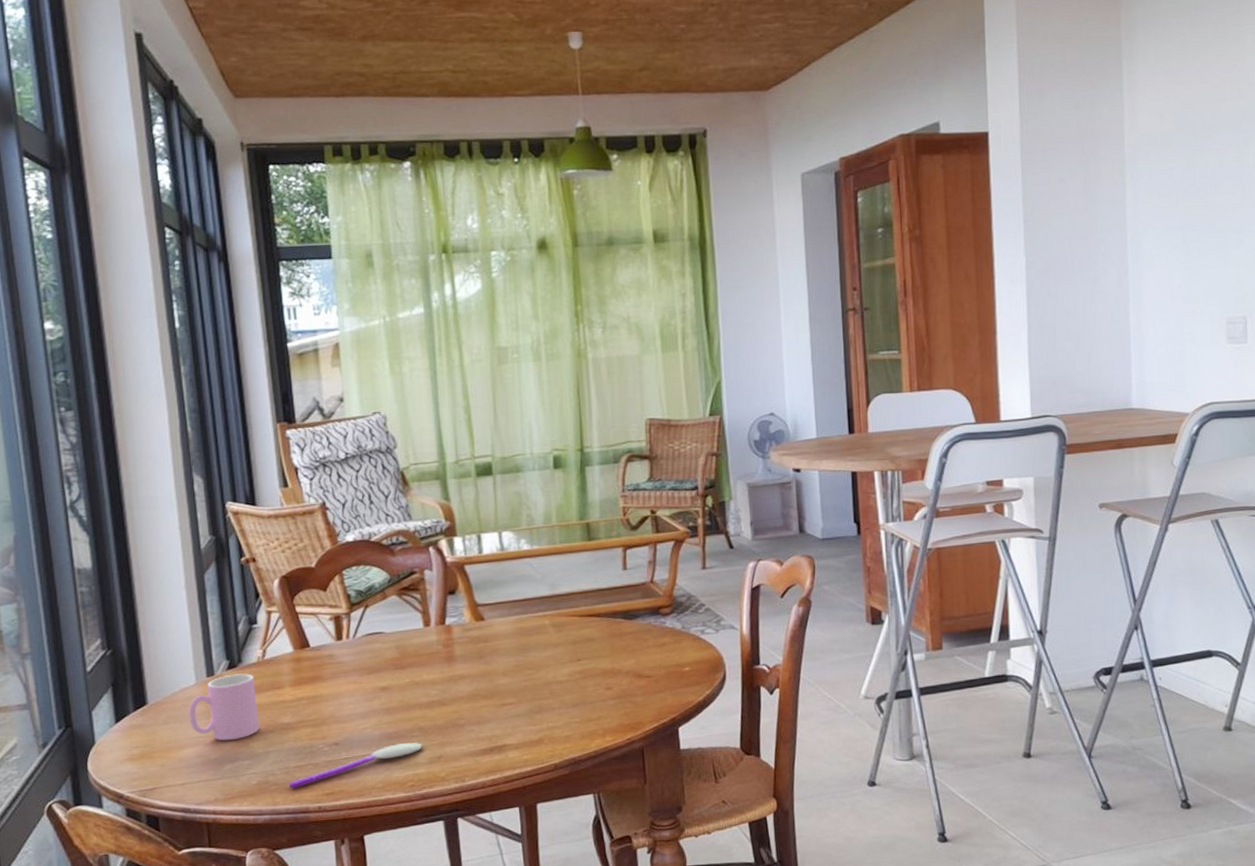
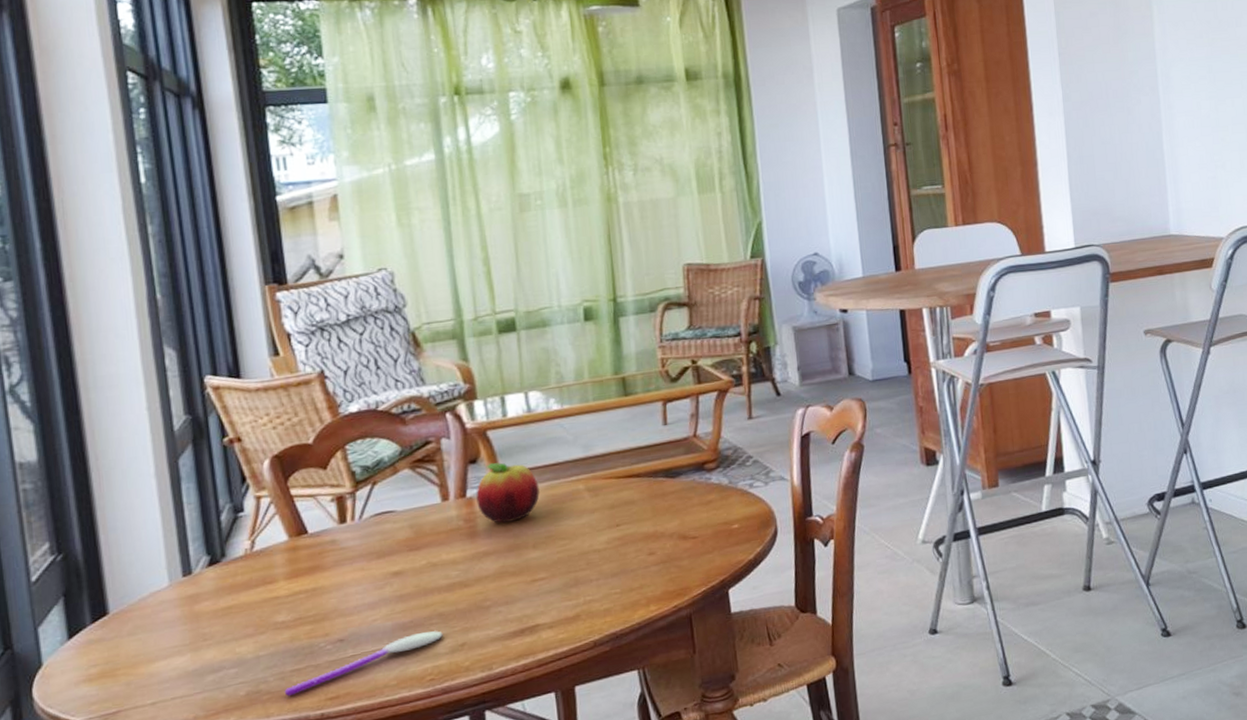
cup: present [188,673,260,741] -> none [159,569,249,649]
fruit: none [454,594,511,650] -> present [476,462,541,523]

